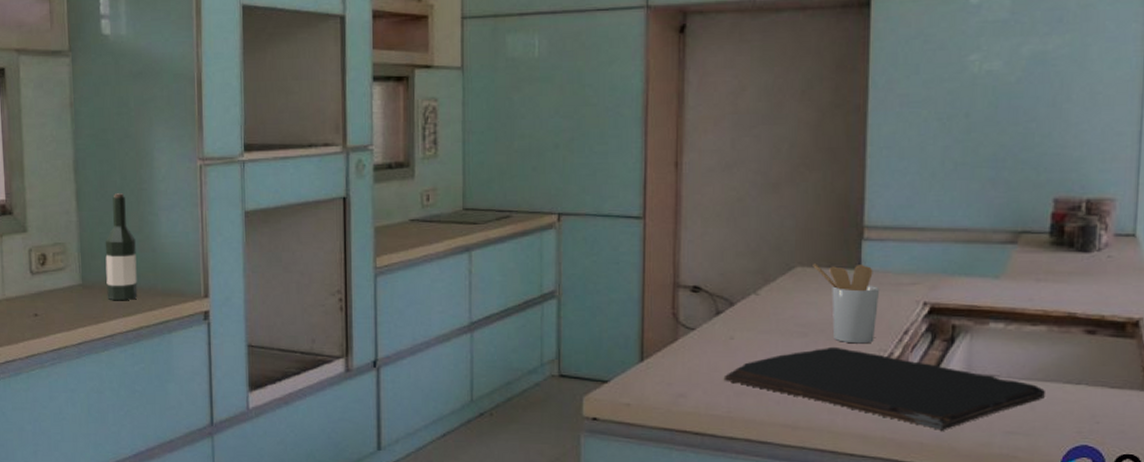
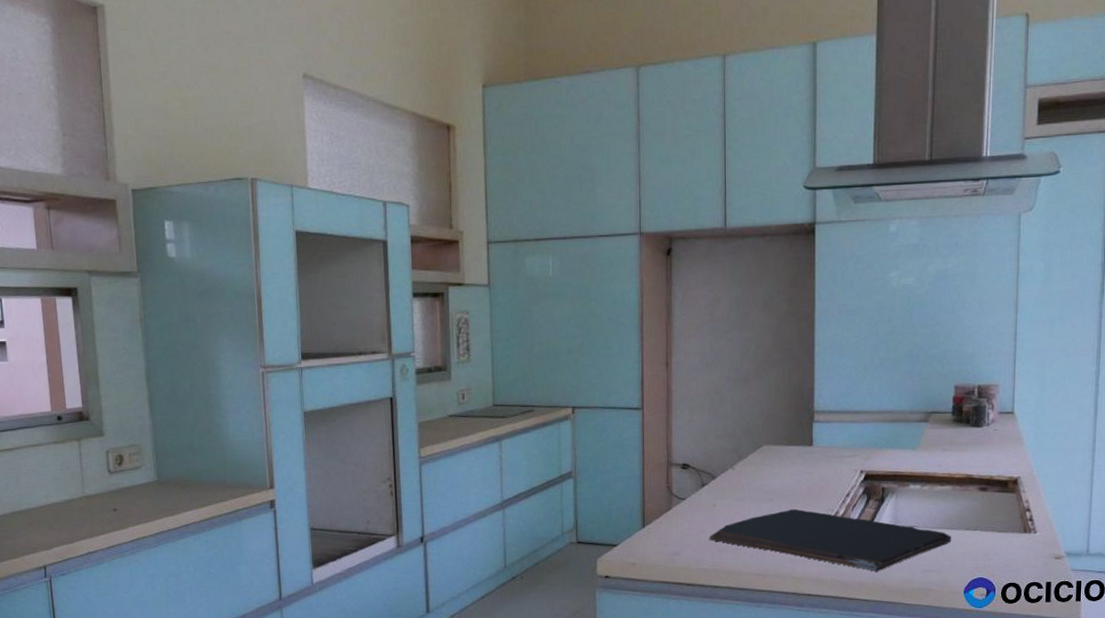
wine bottle: present [105,193,138,301] -> none [177,399,209,495]
utensil holder: present [813,263,879,344] -> none [776,442,827,506]

